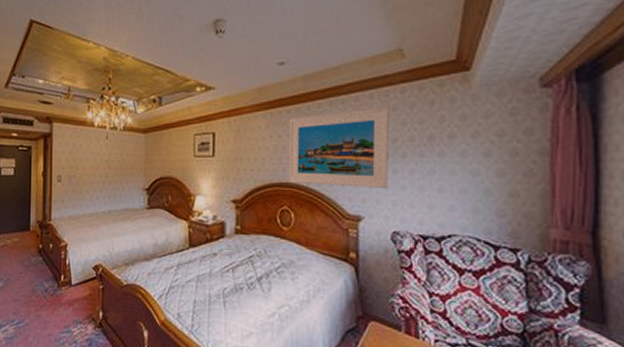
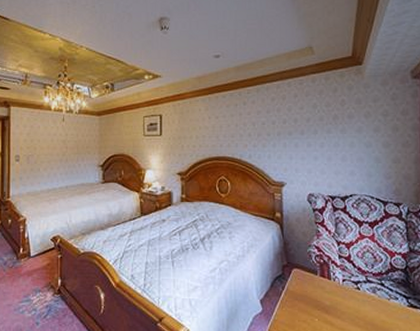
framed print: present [288,107,389,188] -> none [224,93,304,159]

